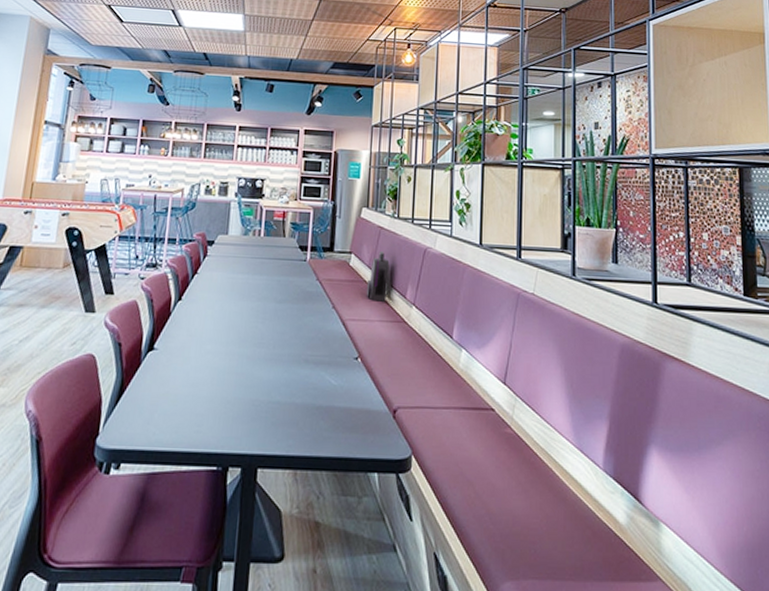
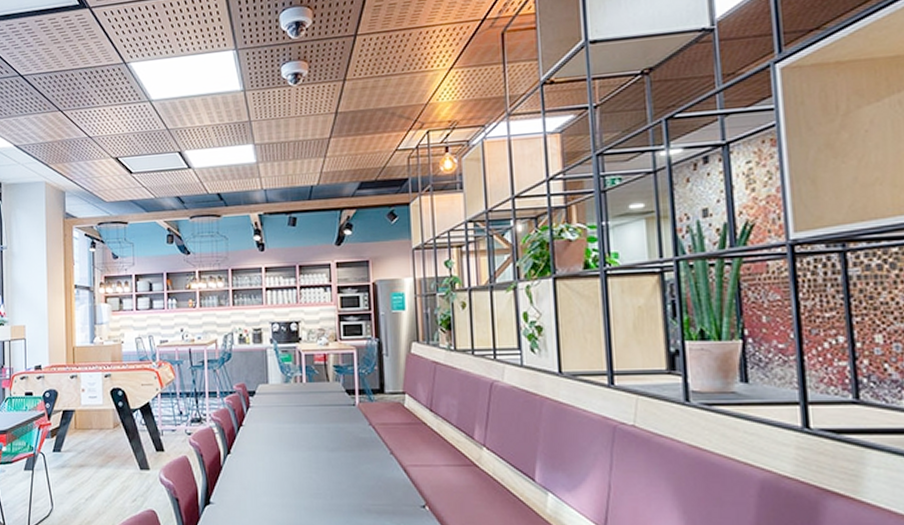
backpack: present [366,252,391,302] -> none [426,389,455,444]

